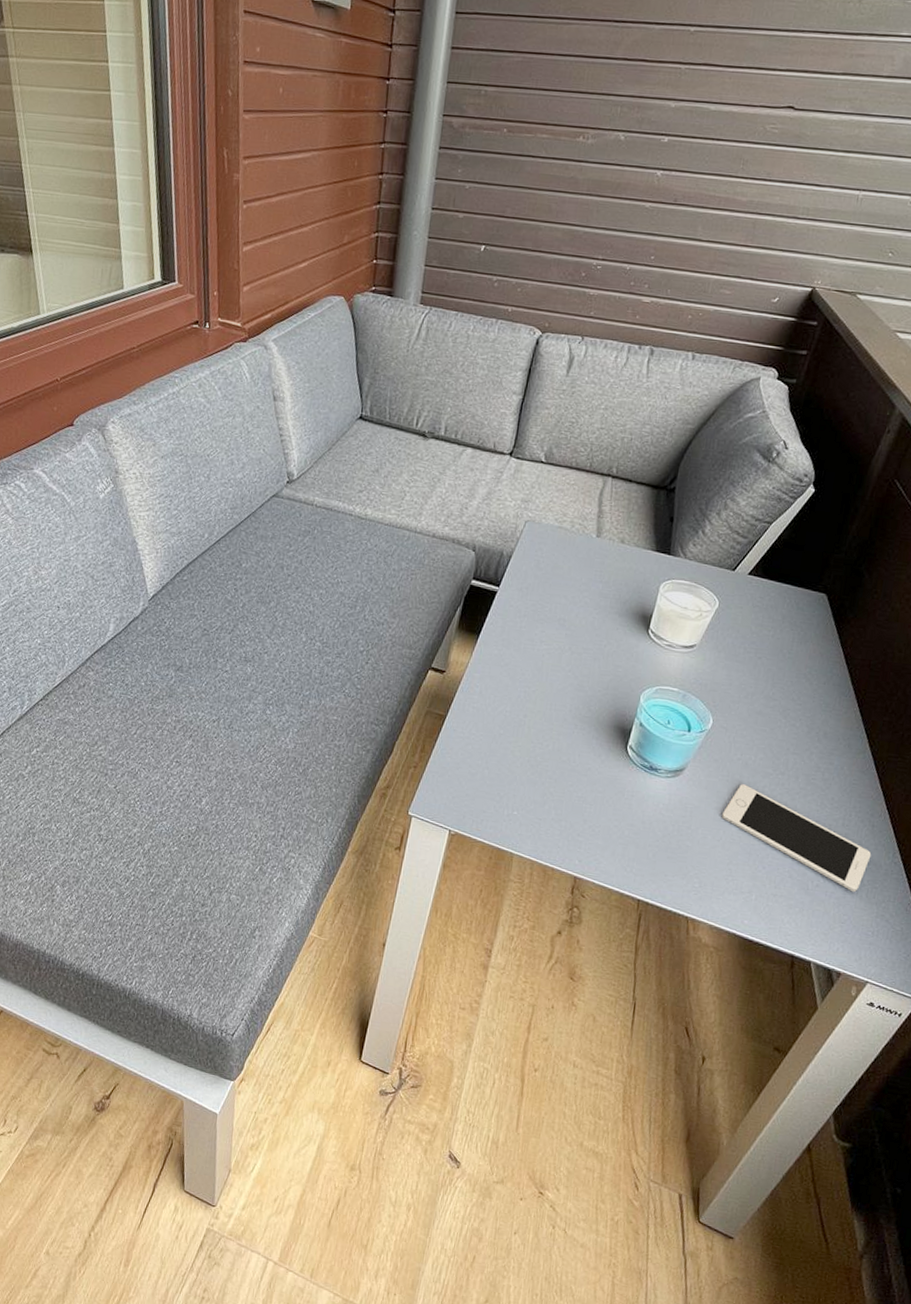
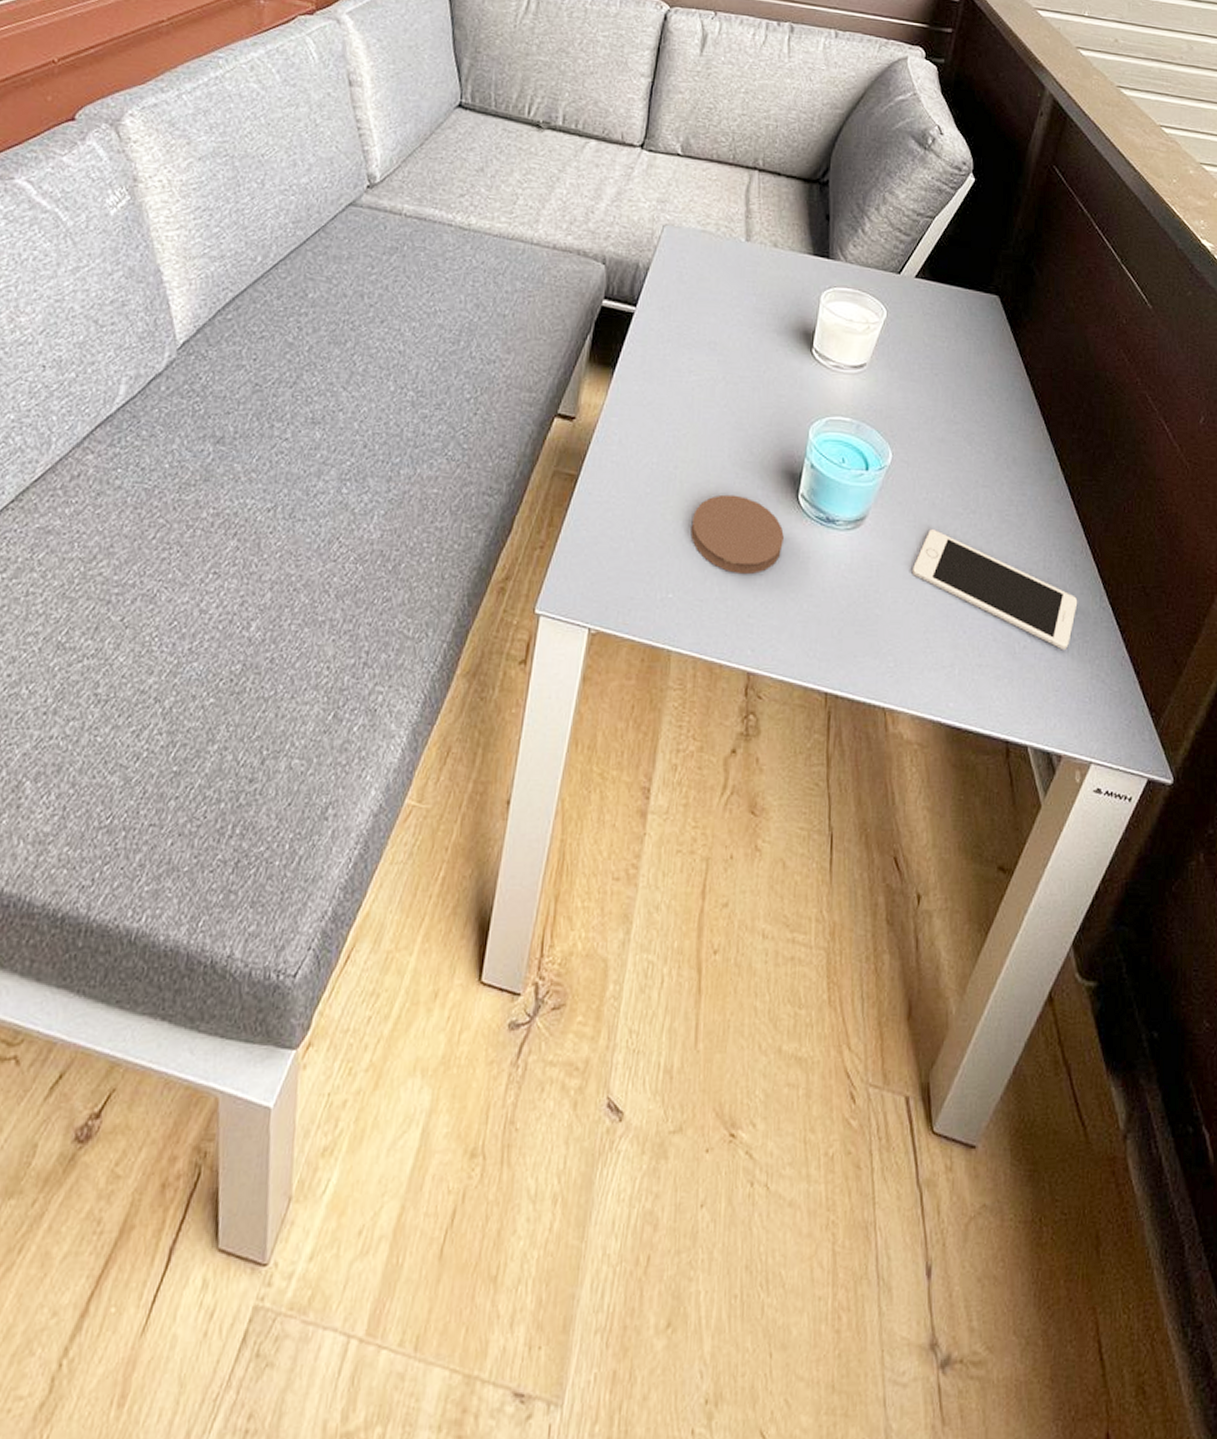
coaster: none [534,740,613,804] -> present [690,494,784,575]

